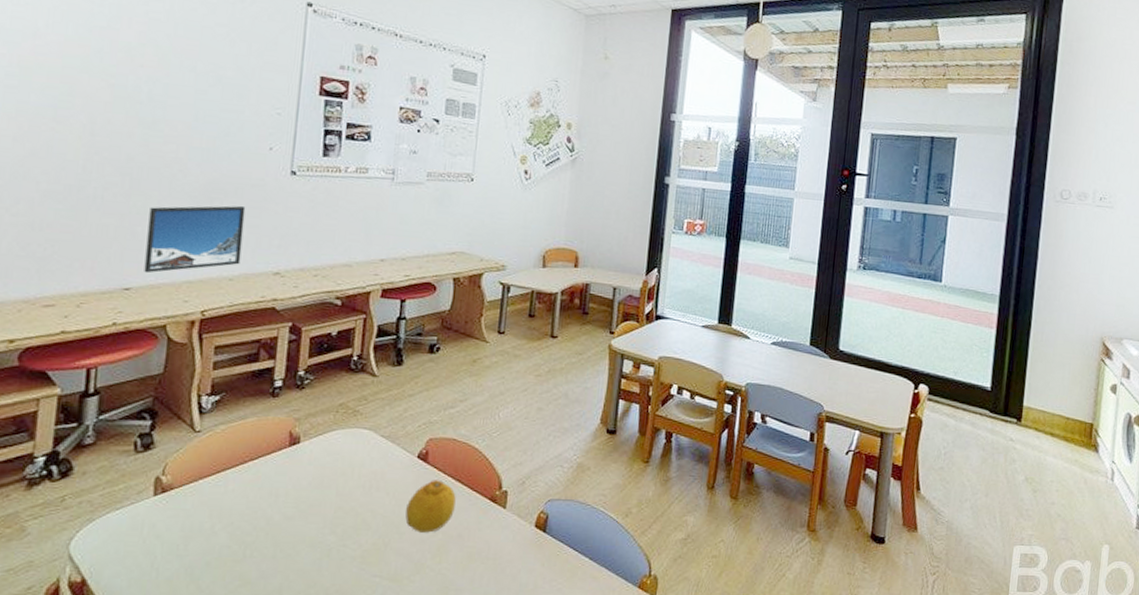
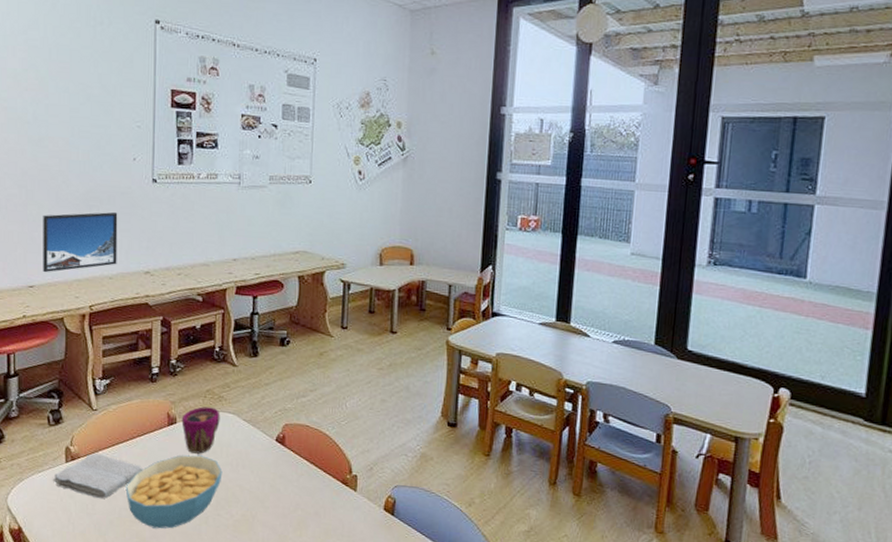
washcloth: none [135,482,255,536] -> present [53,452,143,499]
cereal bowl: none [229,478,353,568] -> present [125,455,223,529]
cup: none [306,423,354,477] -> present [181,406,220,454]
fruit: present [405,480,456,533] -> none [269,461,311,509]

